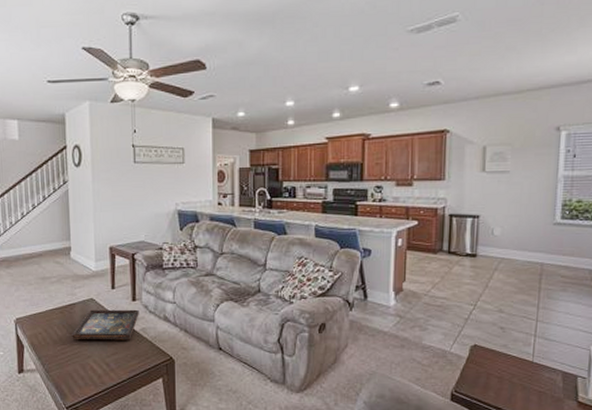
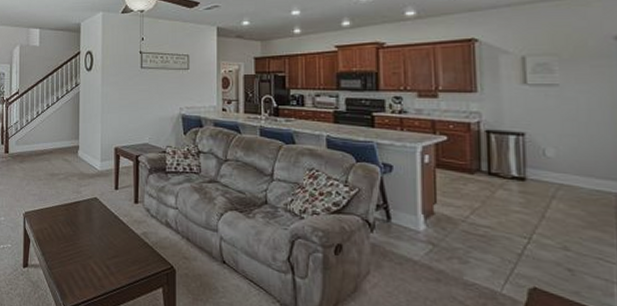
decorative tray: present [72,309,139,340] -> none [75,209,141,244]

